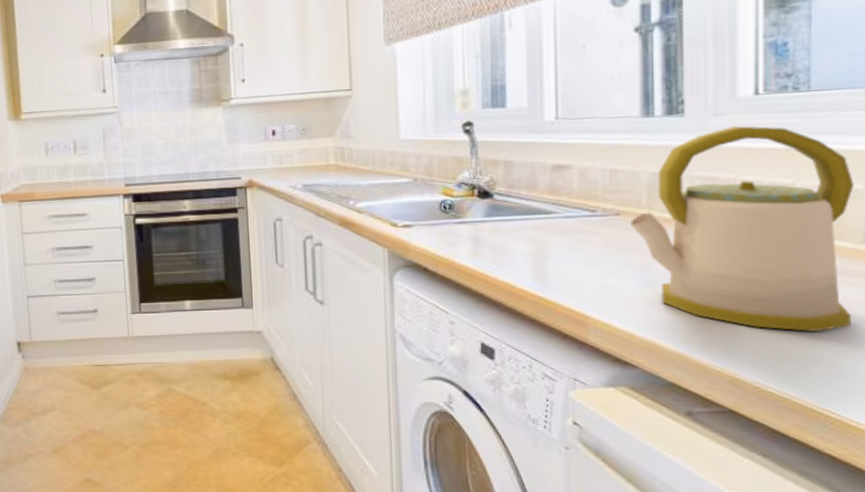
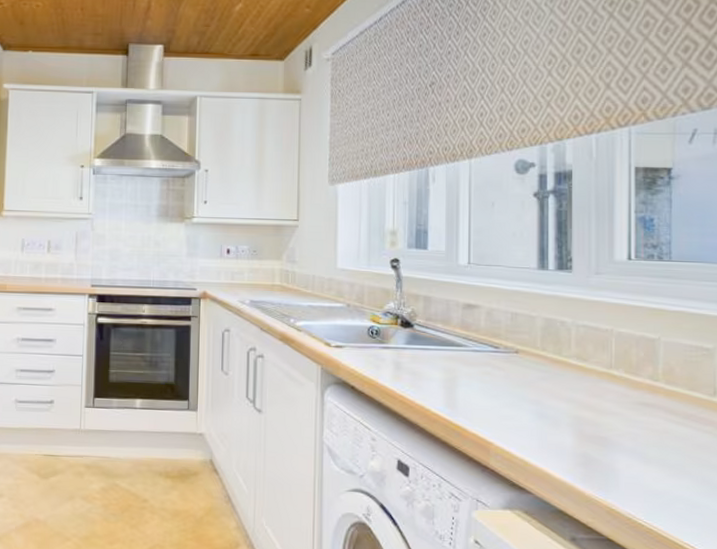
kettle: present [631,126,854,332] -> none [527,285,706,471]

